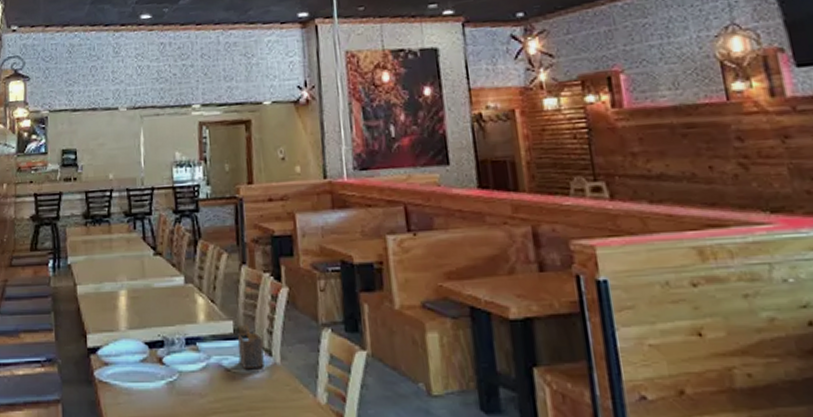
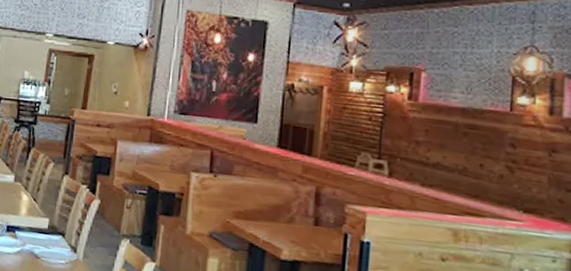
napkin holder: present [237,324,265,370] -> none [48,223,72,261]

